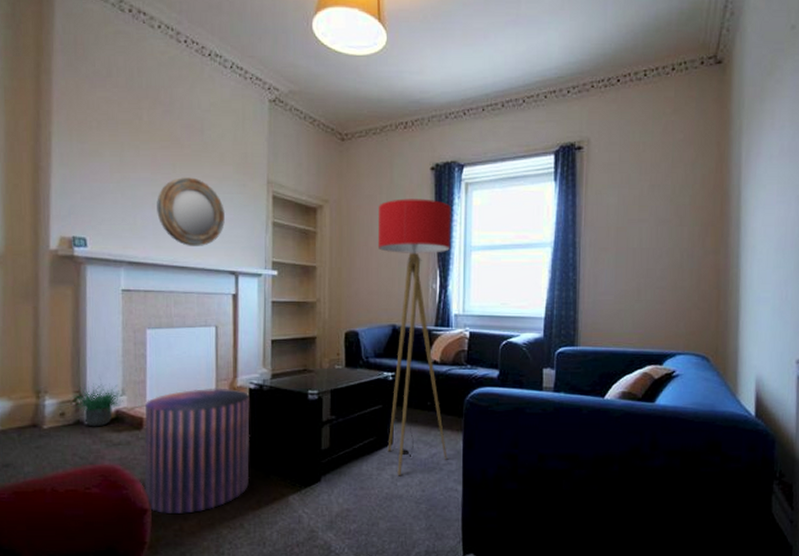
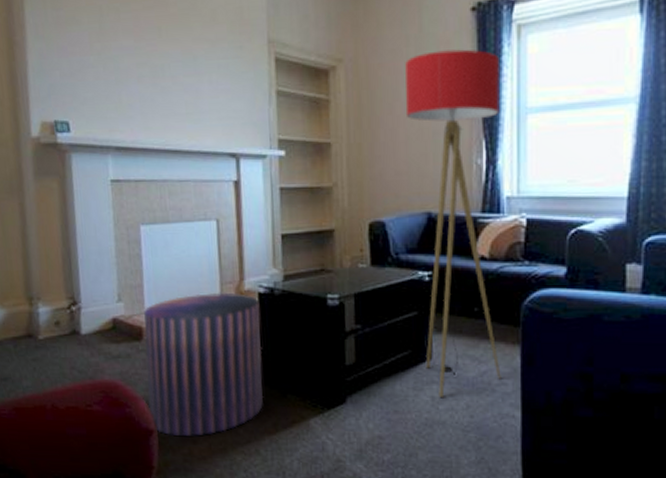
potted plant: present [70,379,123,427] -> none [64,284,120,338]
home mirror: present [157,177,225,246] -> none [142,42,221,126]

